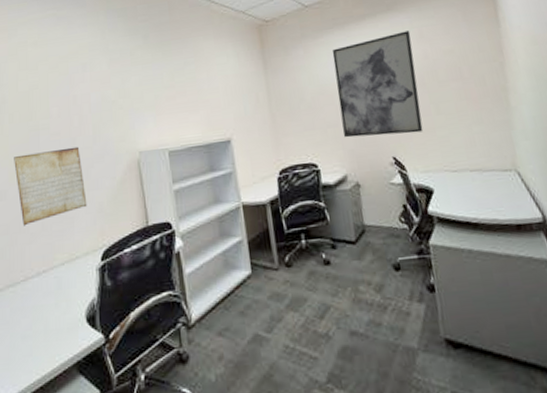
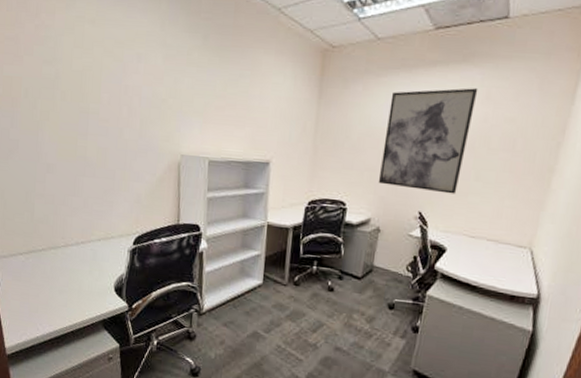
periodic table: present [14,146,87,226] -> none [63,134,127,200]

